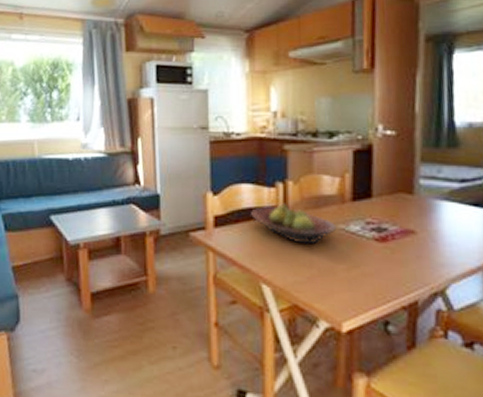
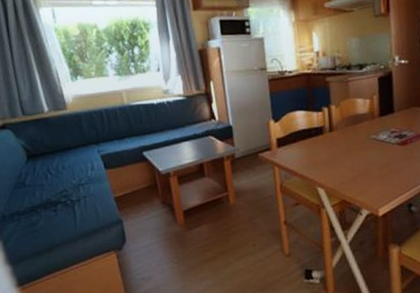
fruit bowl: present [251,203,337,245] -> none [305,123,370,153]

